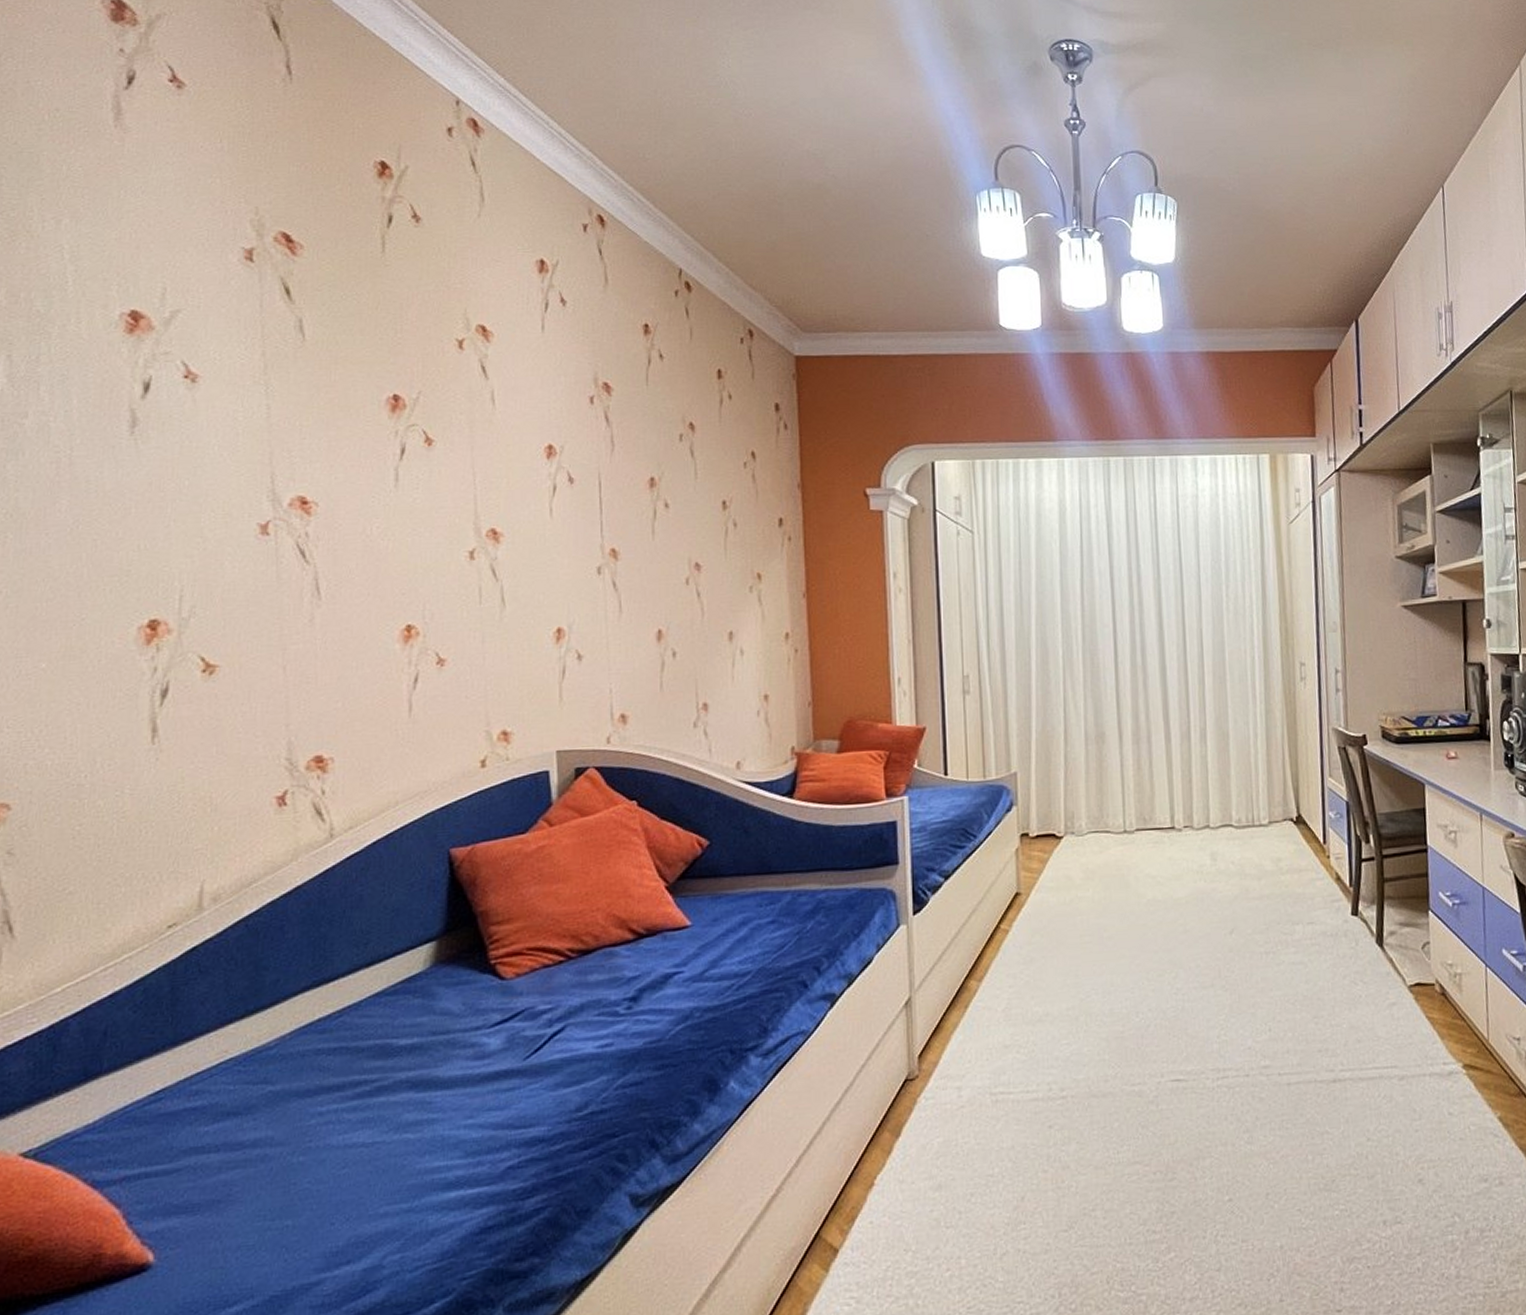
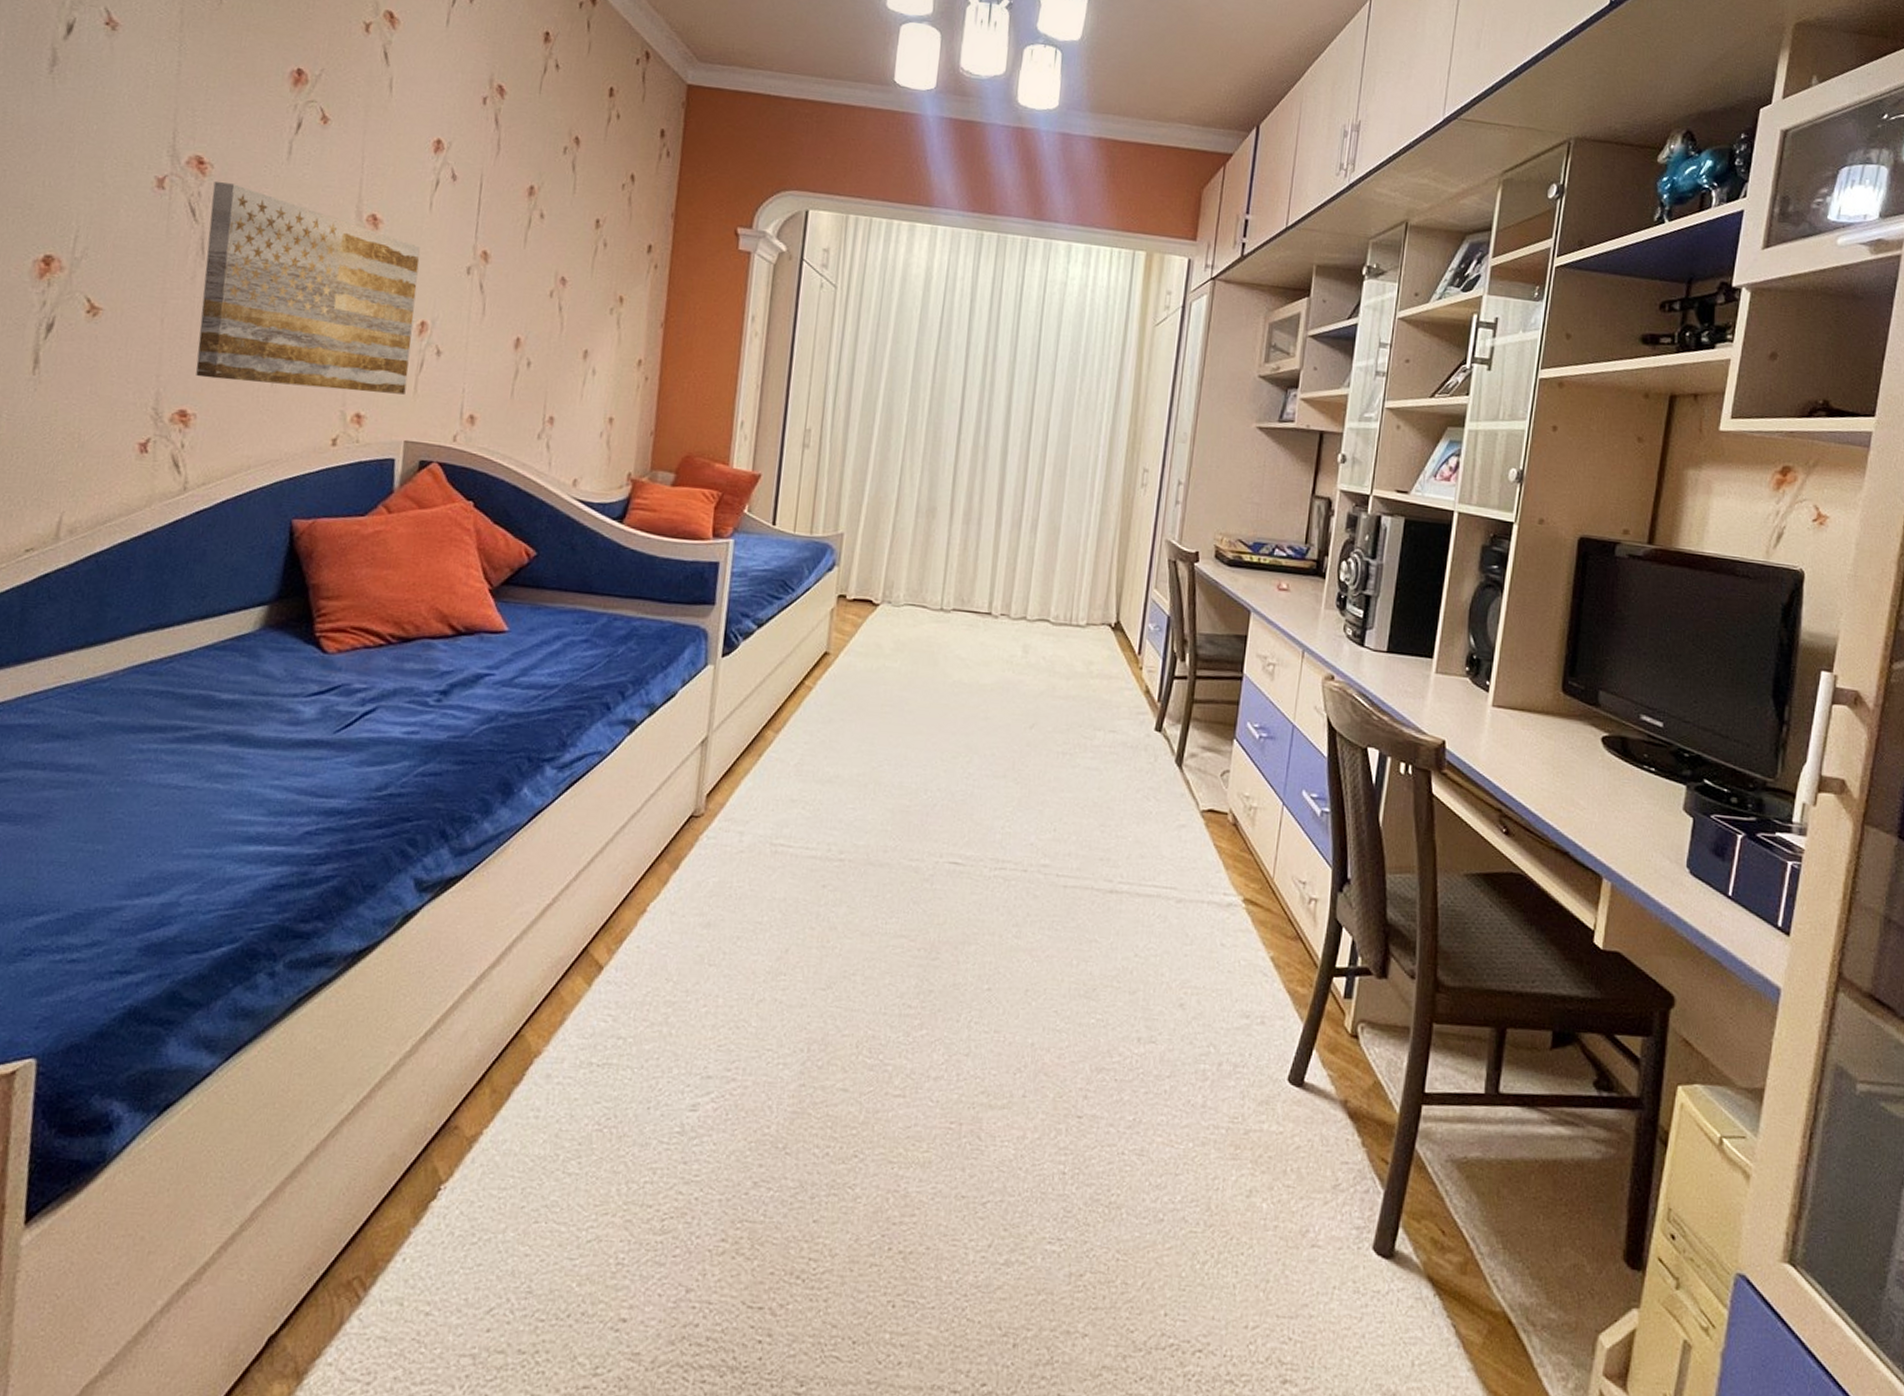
wall art: none [320,519,551,720] -> present [196,182,420,395]

